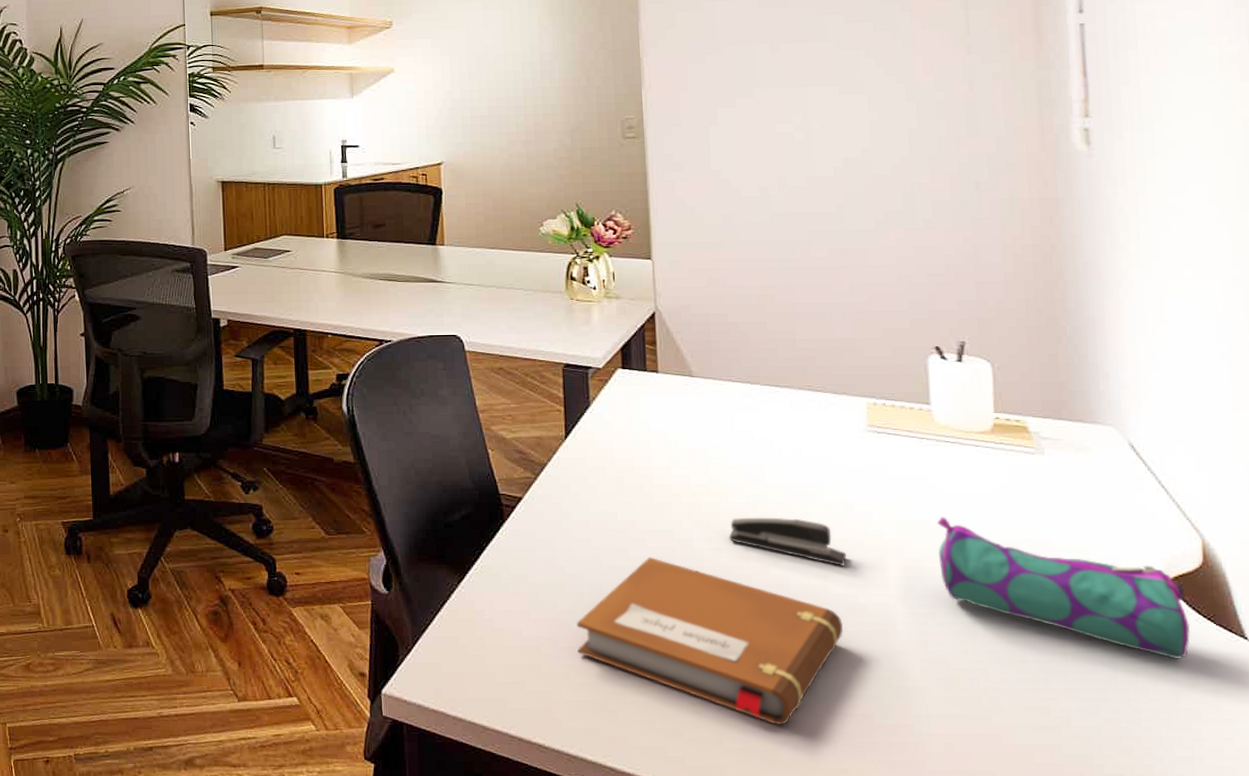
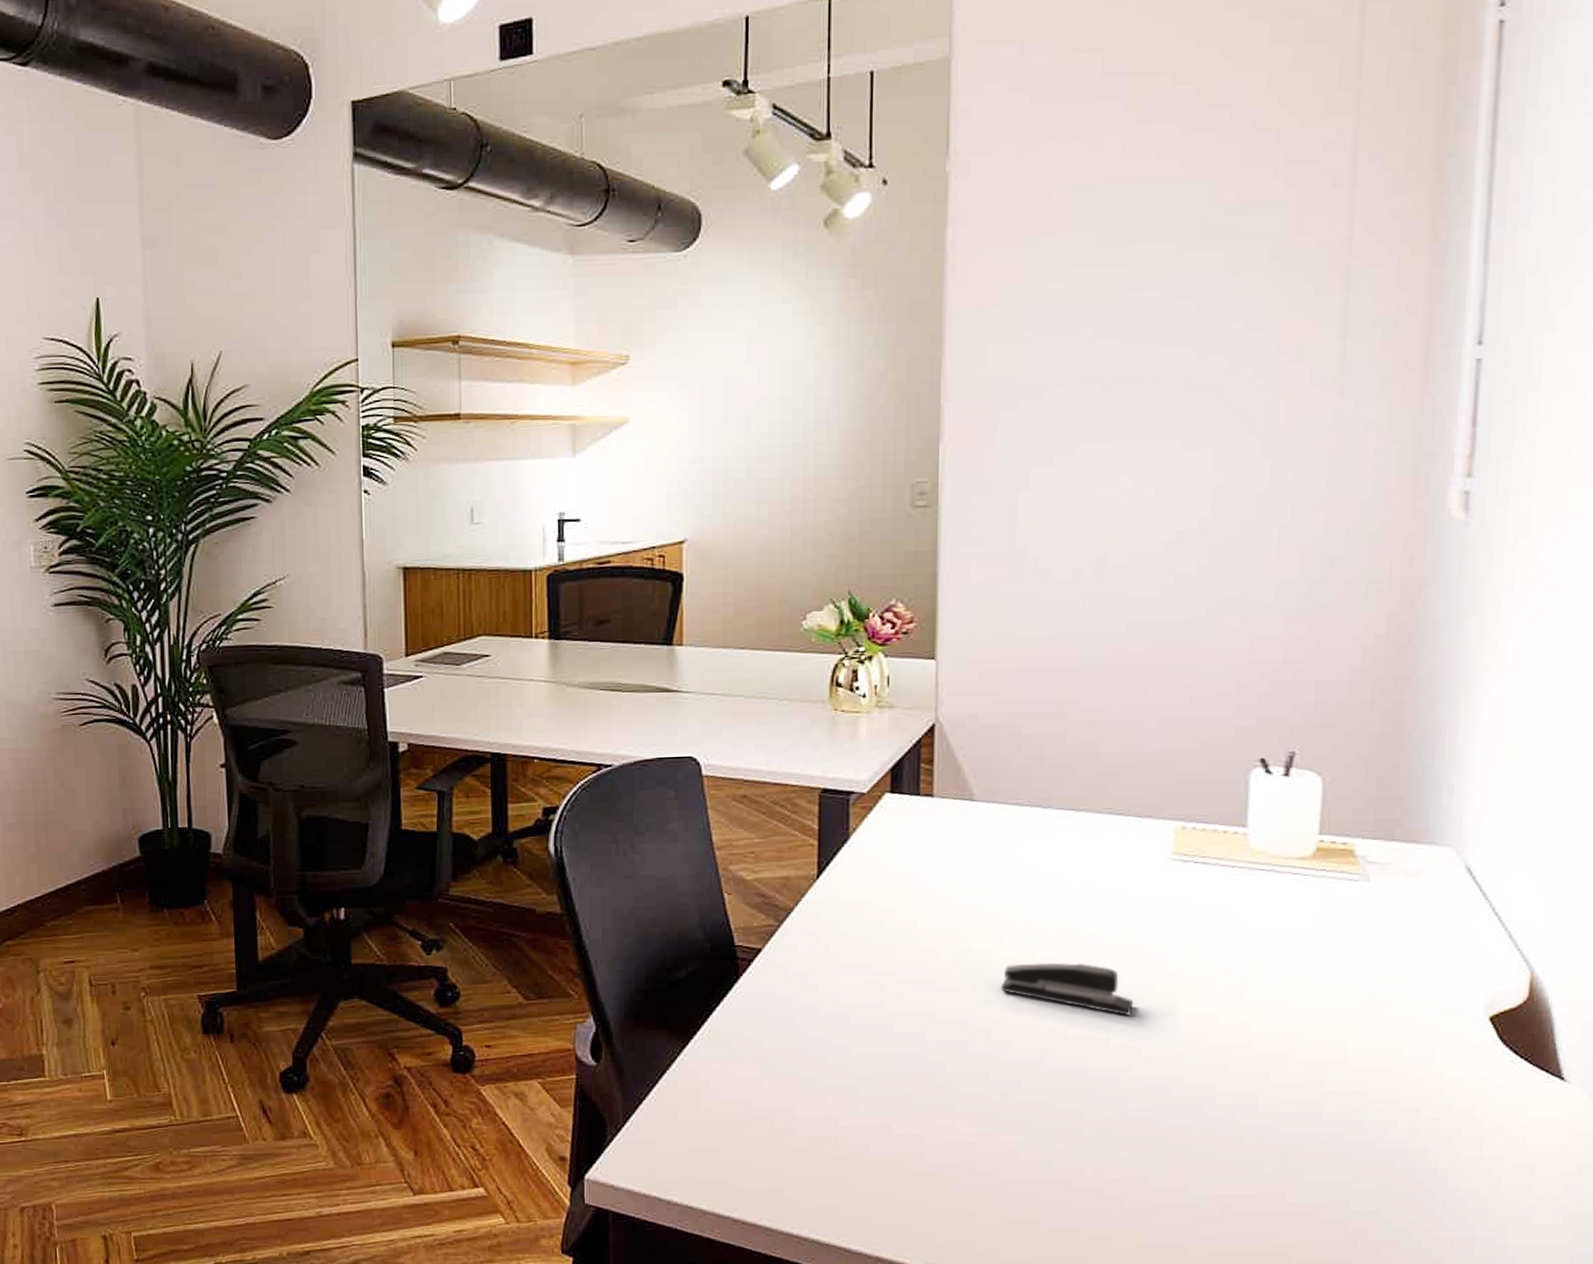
notebook: present [576,556,844,725] -> none [816,1012,1123,1194]
pencil case: present [937,517,1191,660] -> none [1237,956,1505,1105]

